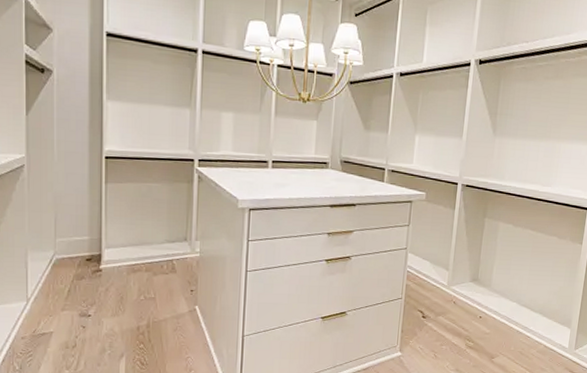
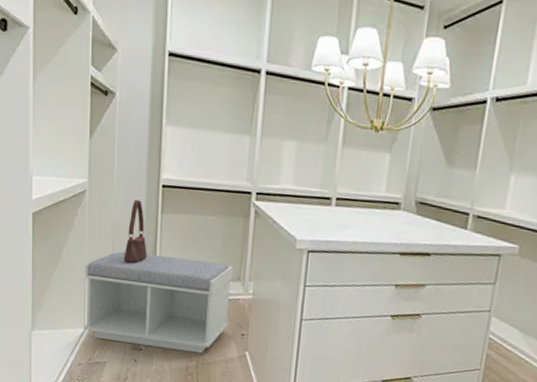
bench: none [26,222,179,313] -> present [84,251,233,354]
shoulder bag: none [67,172,92,233] -> present [123,199,147,263]

